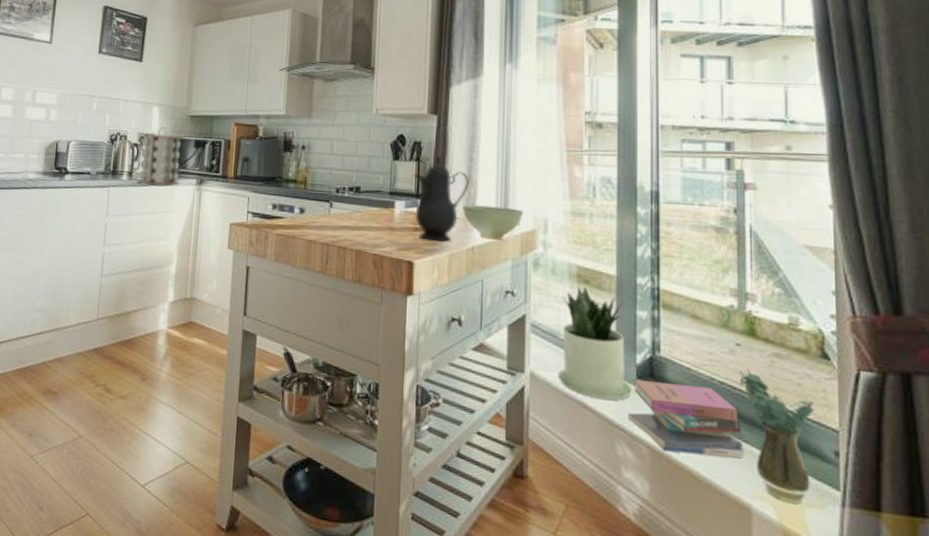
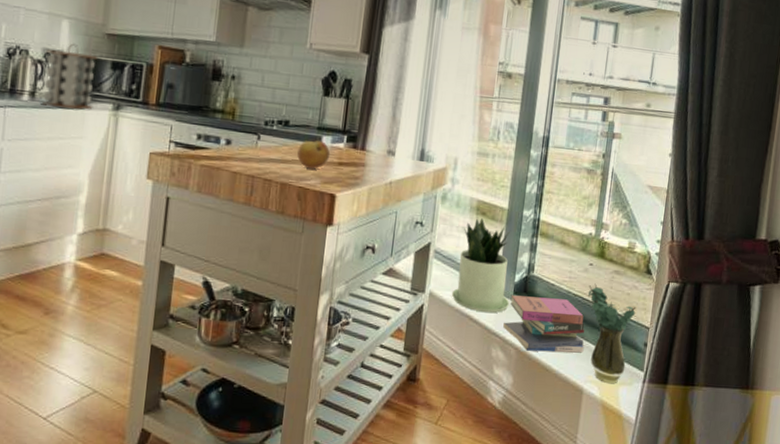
fruit: none [371,206,405,236] -> present [297,140,331,169]
coffeepot: present [412,155,471,242] -> none [340,94,394,176]
bowl: present [462,204,524,240] -> none [384,142,439,176]

